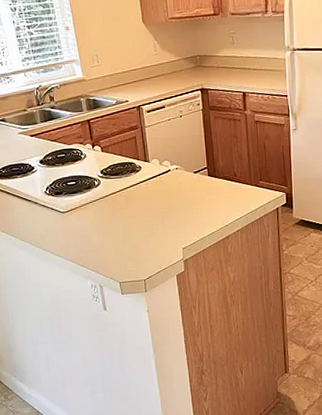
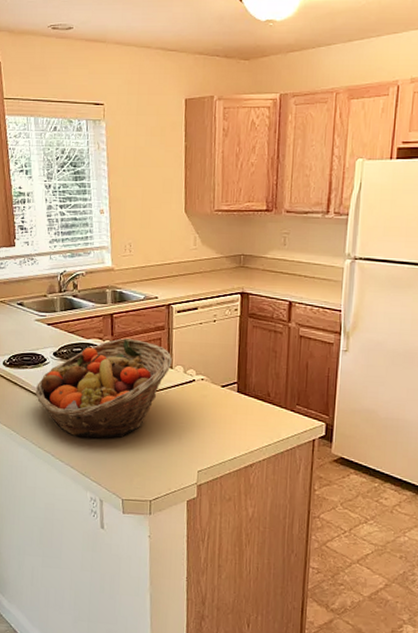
fruit basket: none [27,140,148,233] -> present [35,338,172,439]

